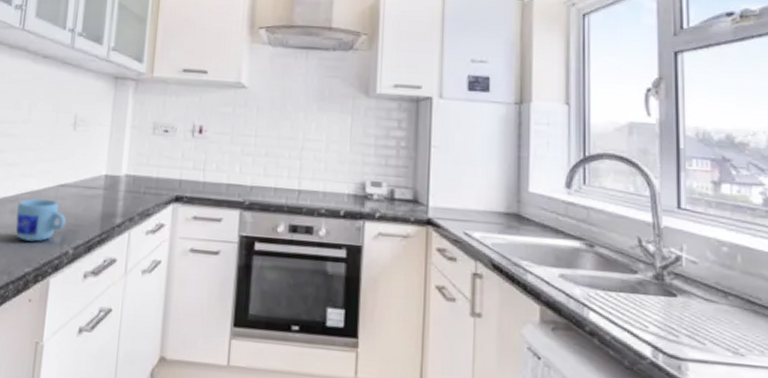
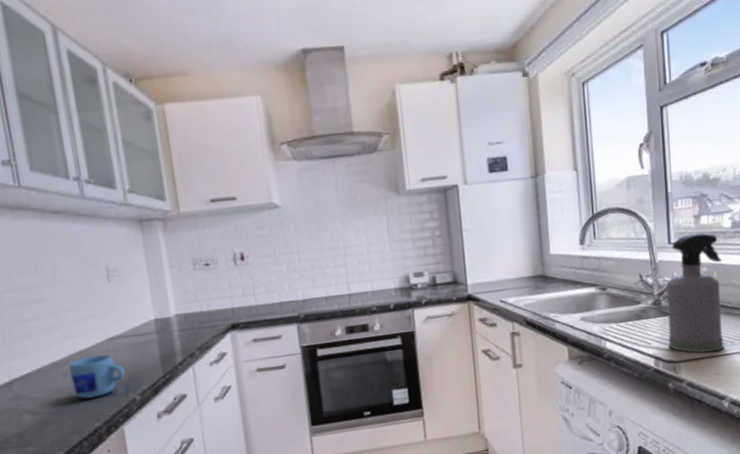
spray bottle: none [672,201,751,359] -> present [666,232,725,354]

